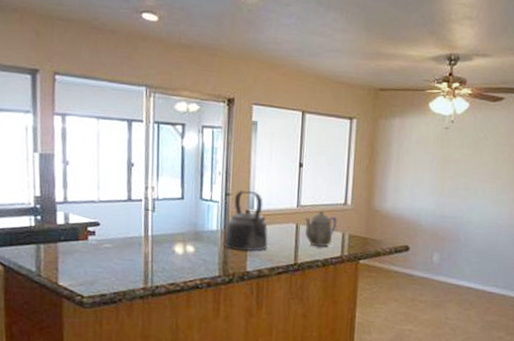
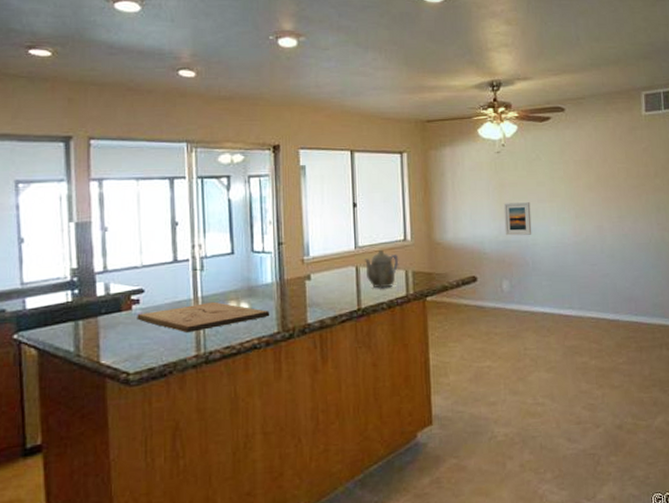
cutting board: none [92,241,213,267] -> present [137,301,270,333]
kettle: present [225,190,268,251] -> none [282,237,328,302]
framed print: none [442,179,471,213] -> present [503,202,532,236]

